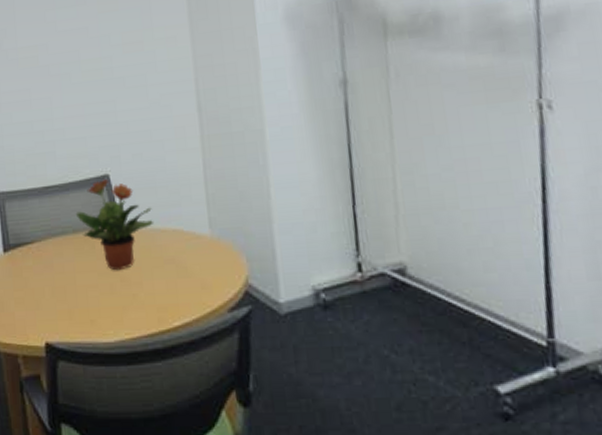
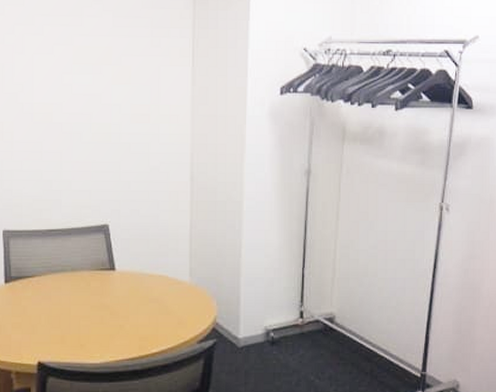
potted plant: present [75,179,154,271] -> none [75,228,144,306]

